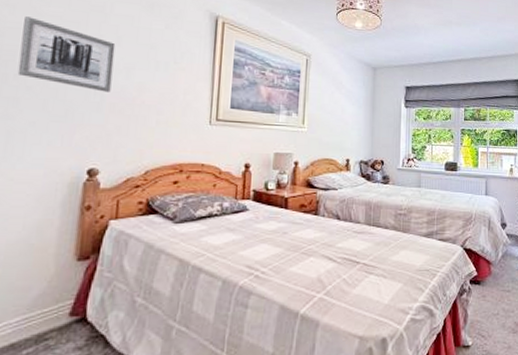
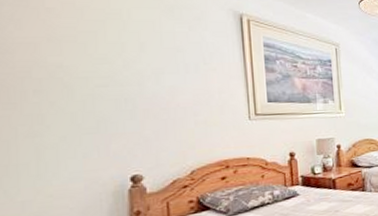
wall art: present [17,16,116,92] -> none [34,30,142,99]

